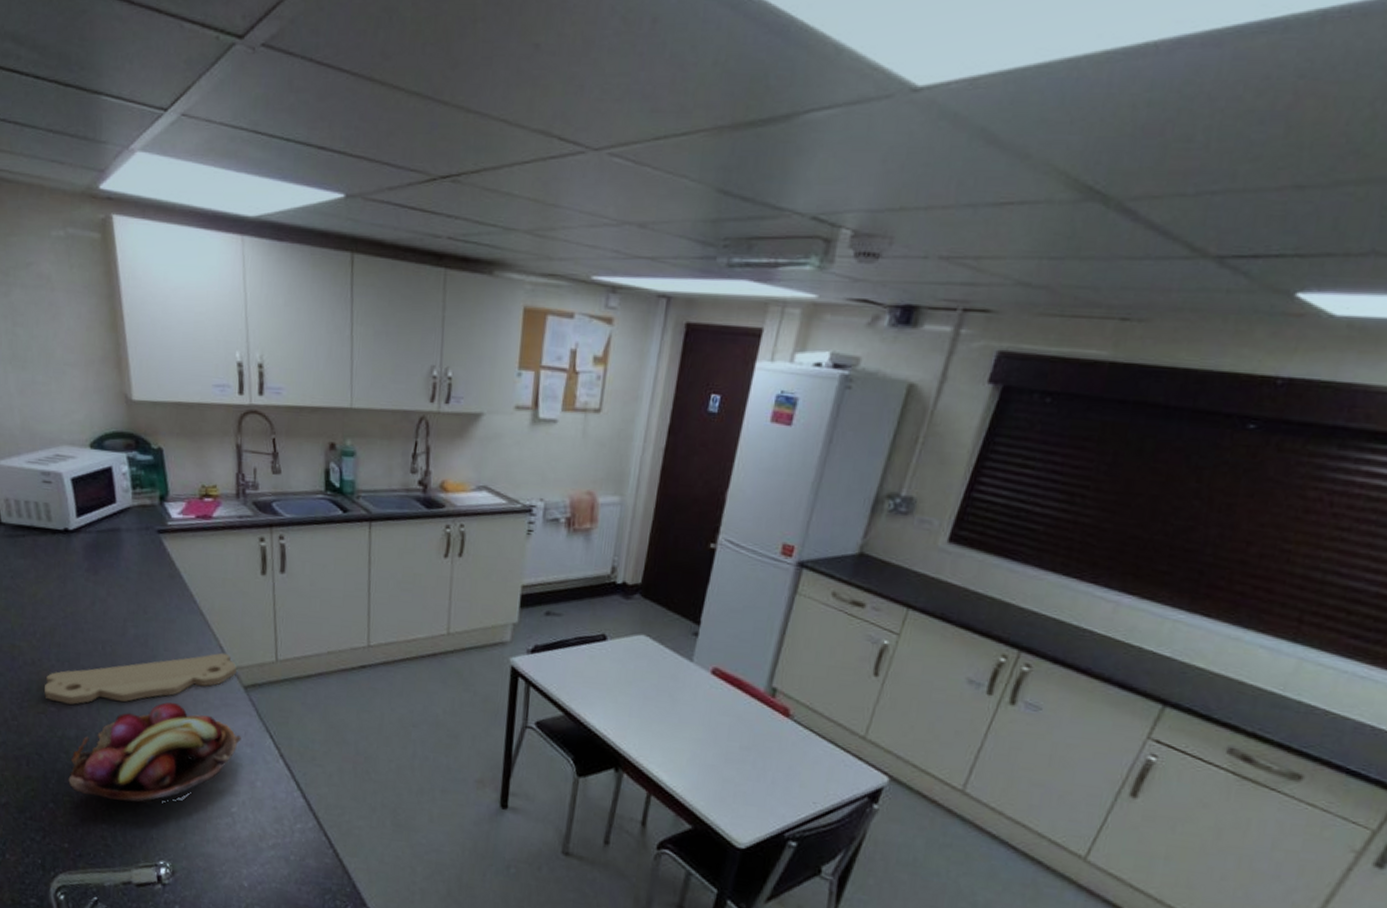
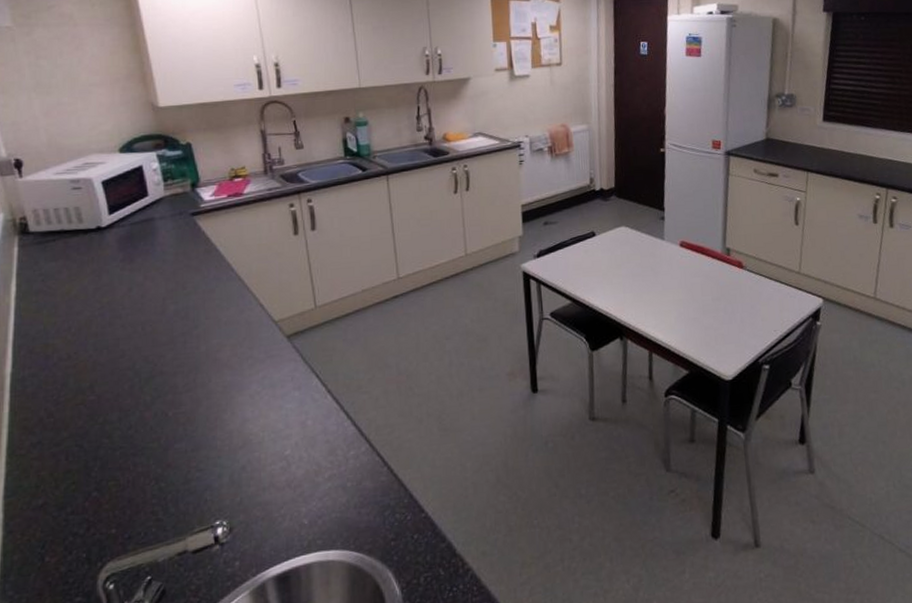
cutting board: present [44,652,237,705] -> none [83,309,278,390]
fruit basket: present [68,702,242,804] -> none [112,364,289,474]

